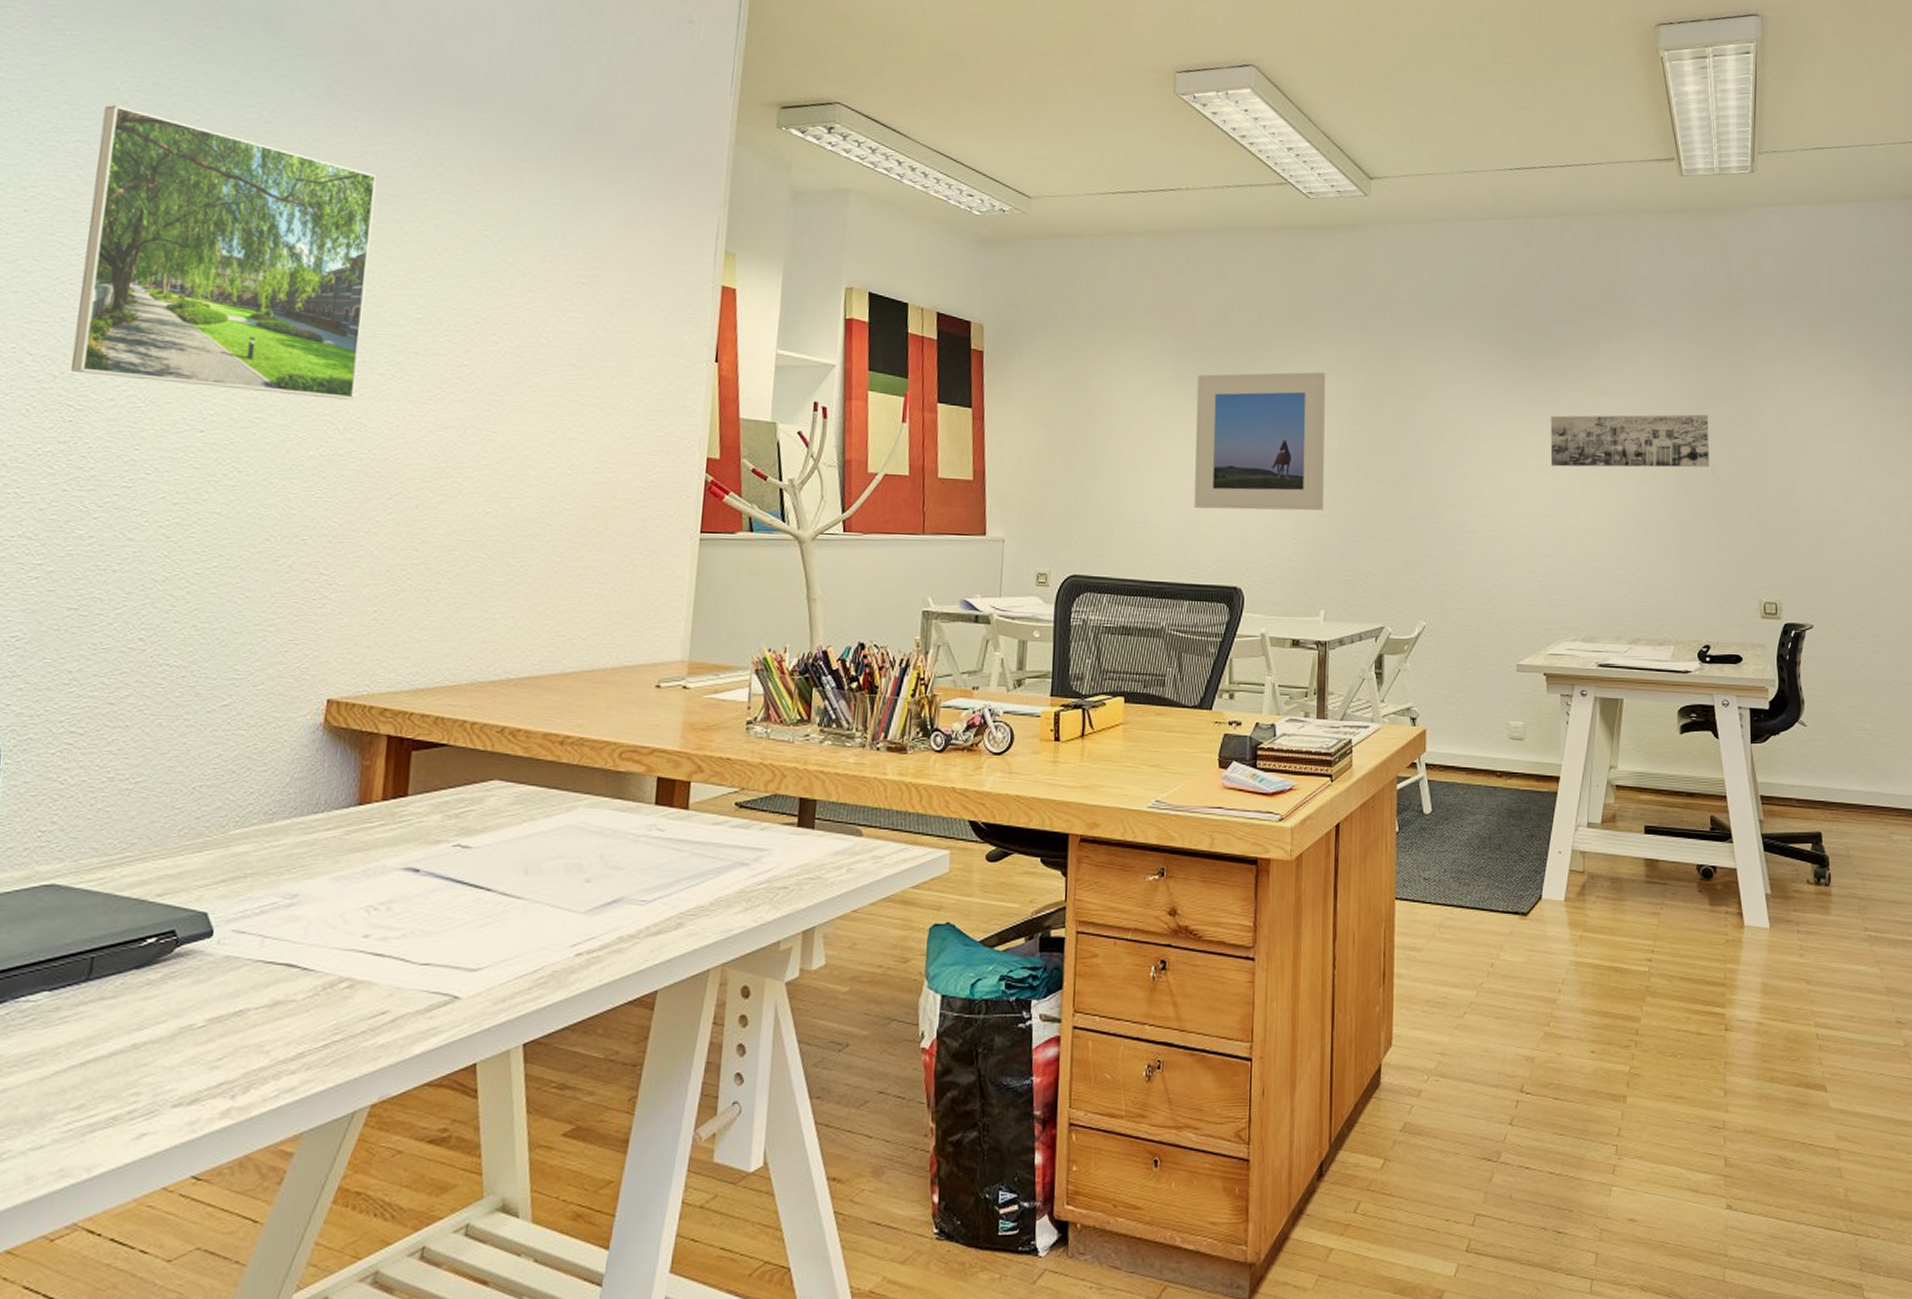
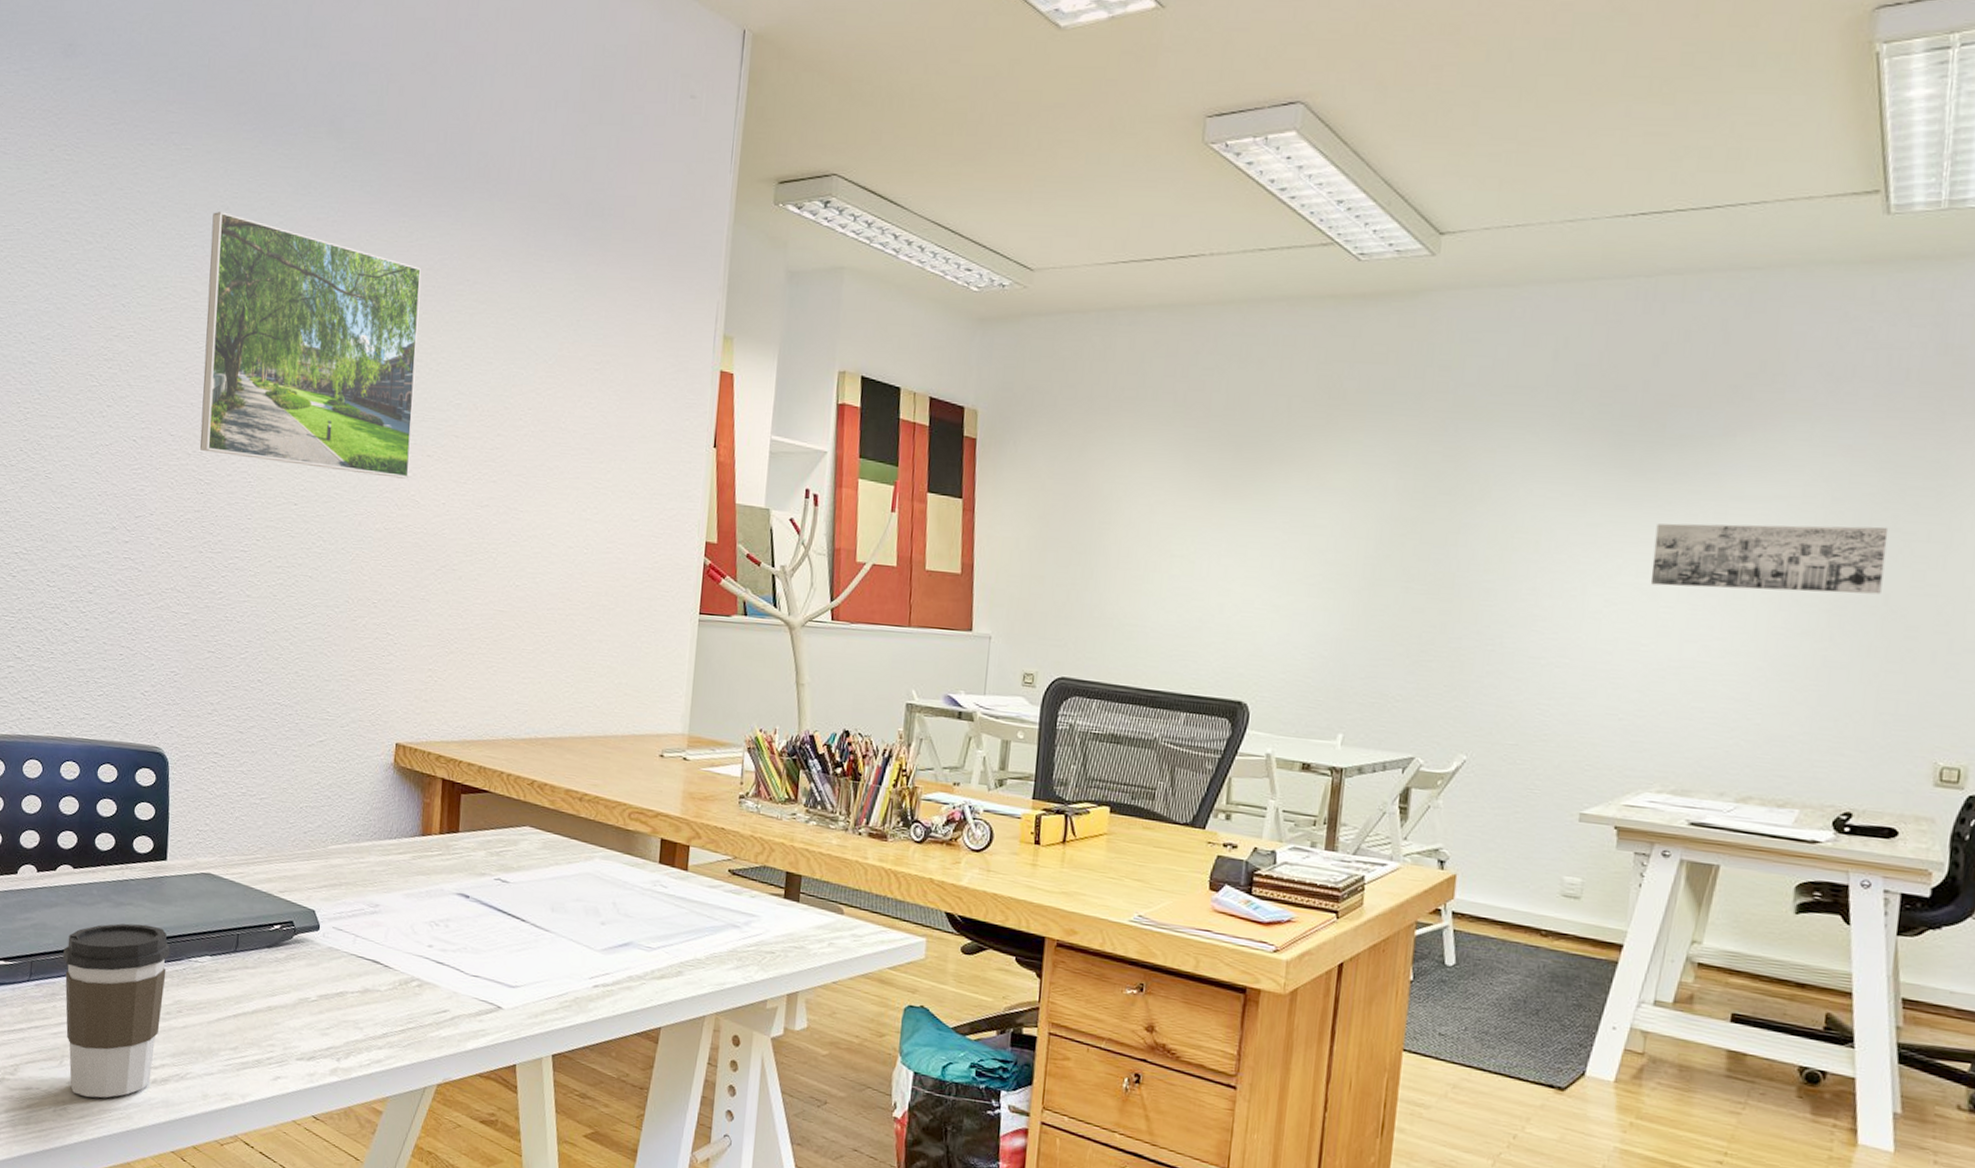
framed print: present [1194,372,1326,511] -> none [1198,465,1365,623]

